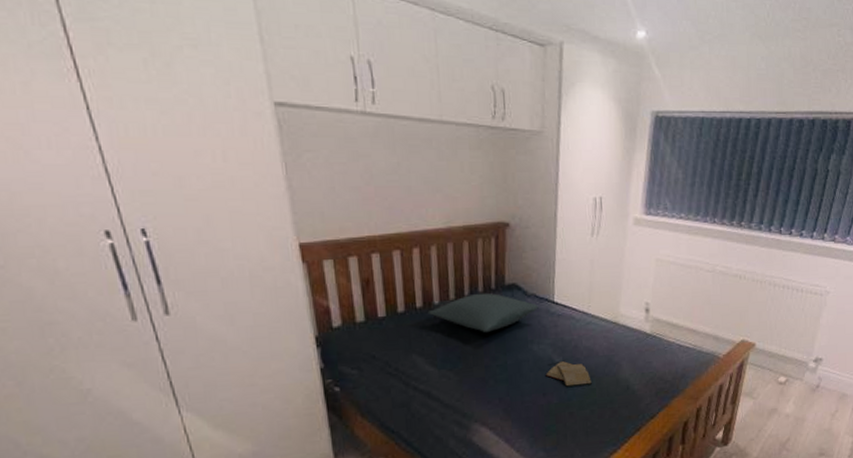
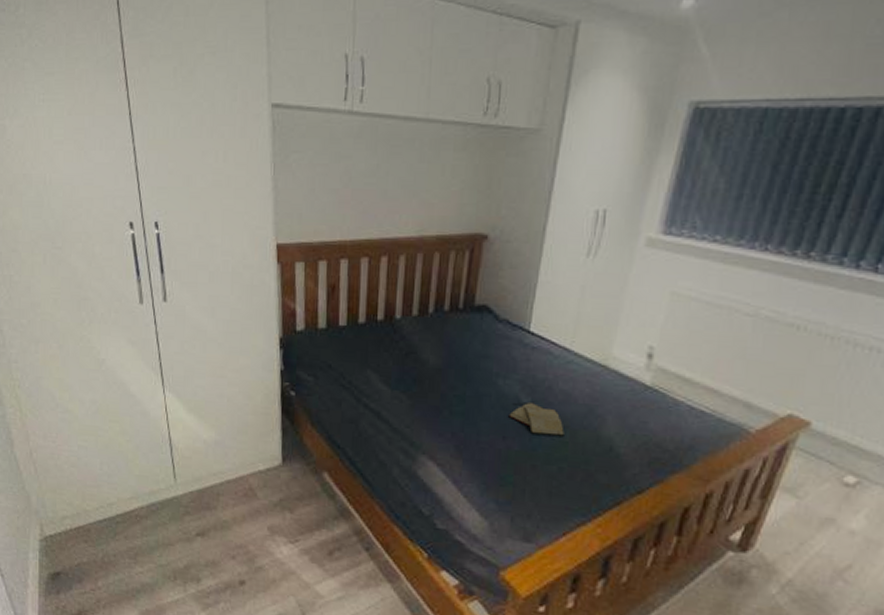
pillow: present [427,293,538,333] -> none [388,311,510,358]

